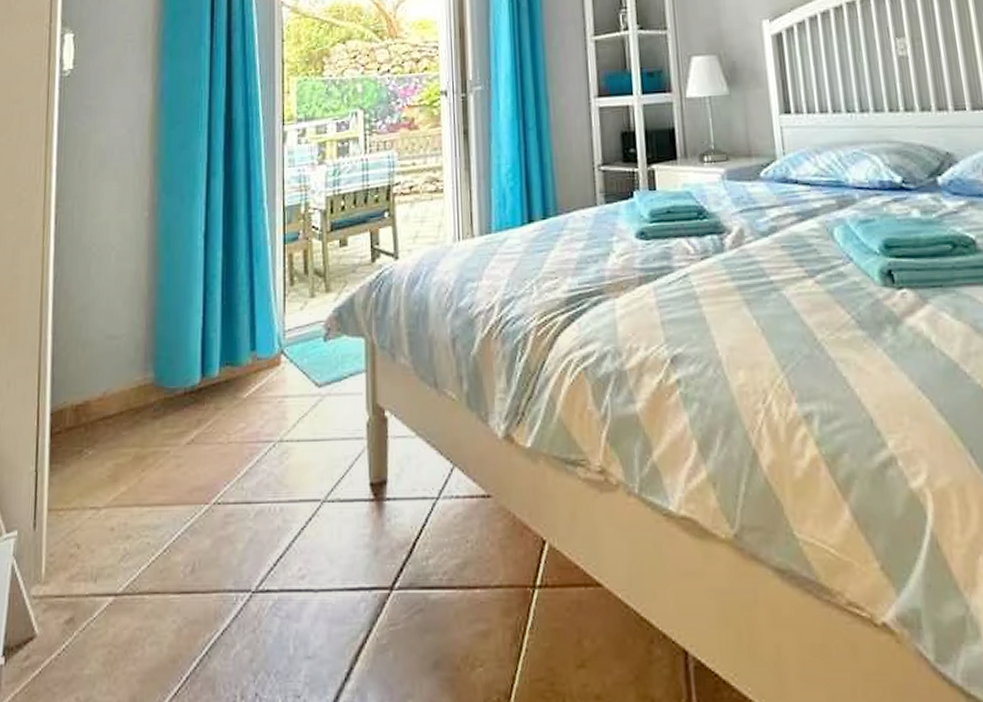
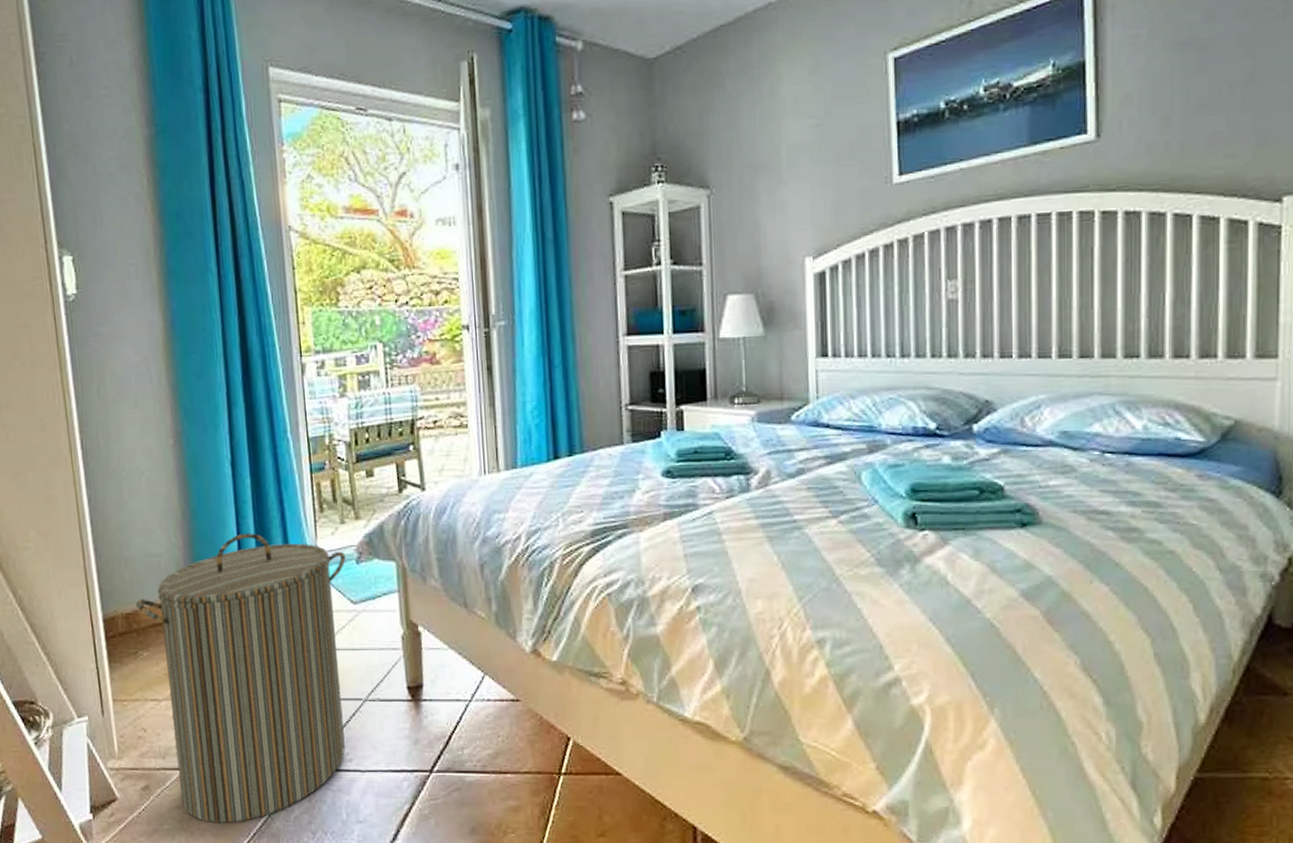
laundry hamper: none [87,310,313,666] -> present [135,533,346,824]

